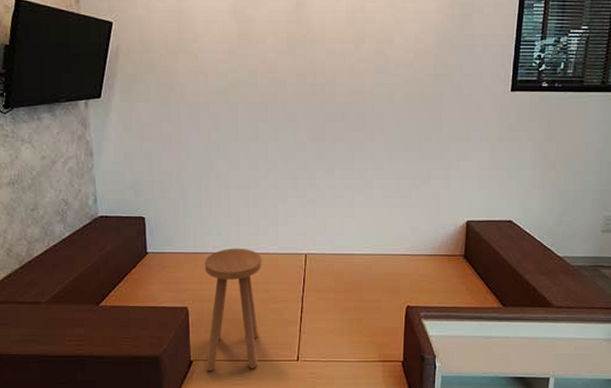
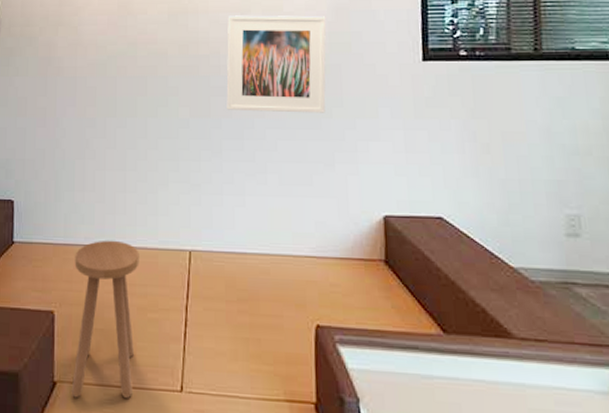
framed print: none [340,46,433,137] -> present [226,15,326,113]

